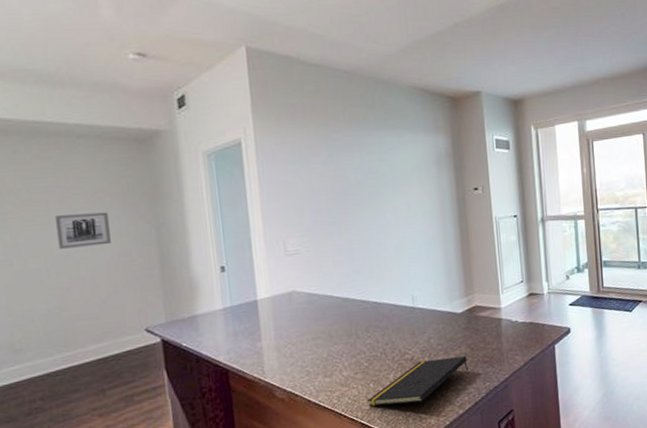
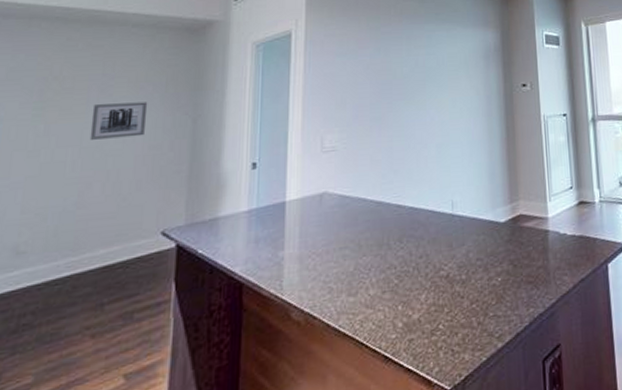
notepad: present [367,356,468,407] -> none [394,274,510,335]

